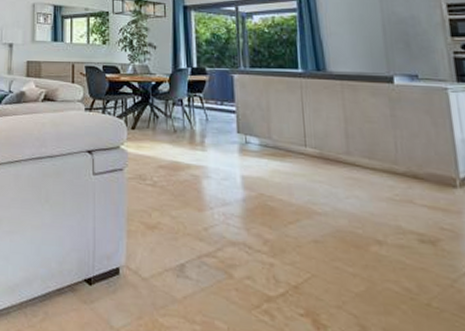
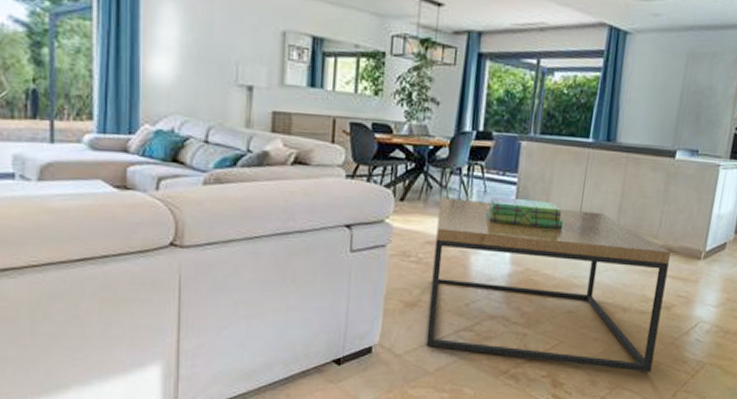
coffee table: none [166,125,434,321] -> present [426,197,671,373]
stack of books: none [211,123,290,155] -> present [486,196,564,230]

